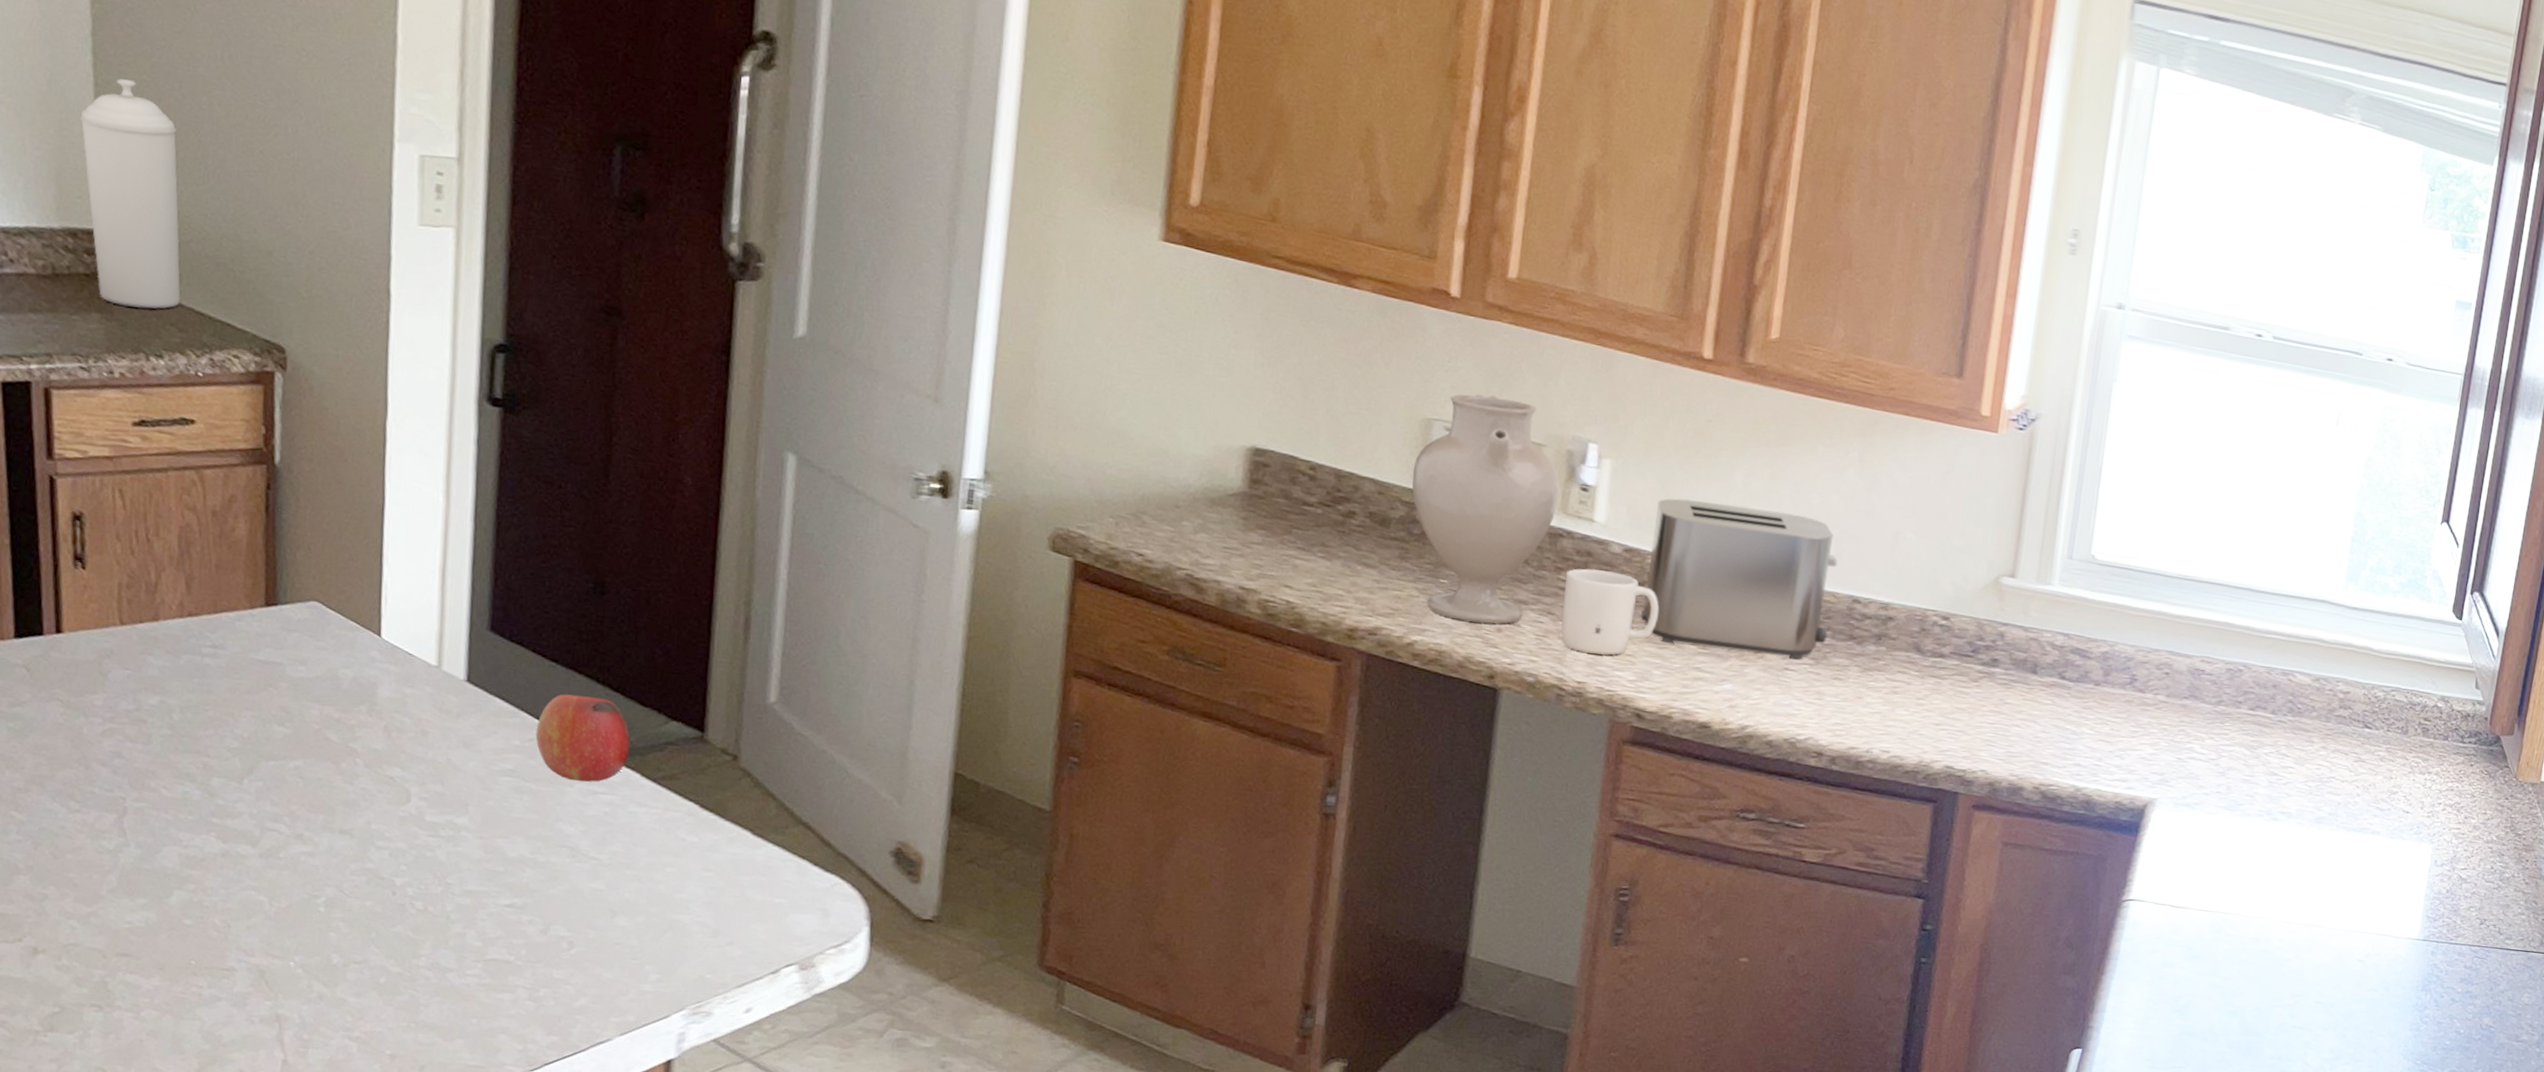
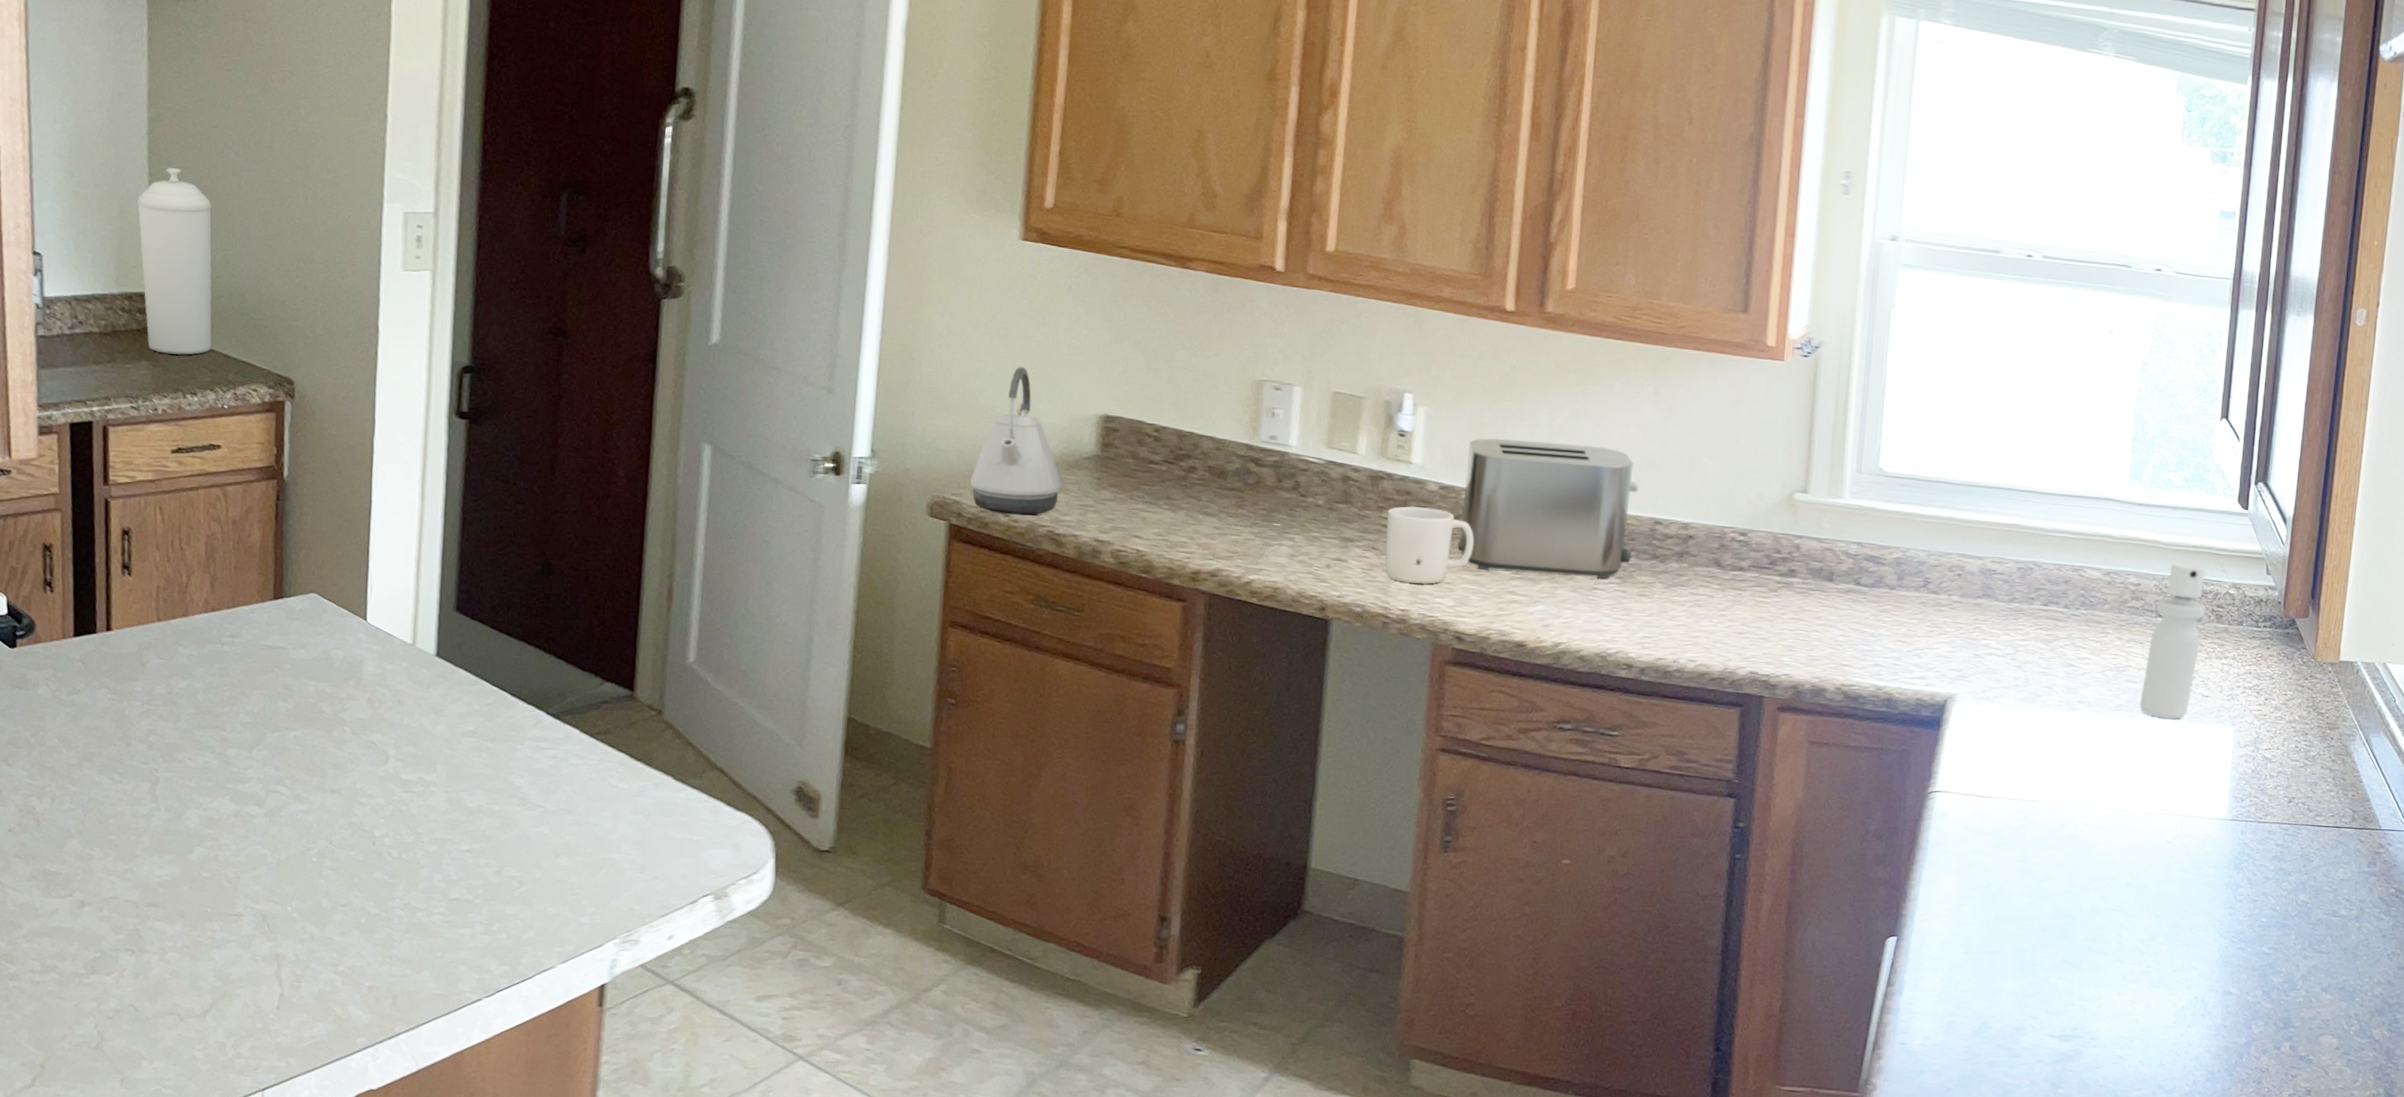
fruit: present [535,694,631,782] -> none [492,663,572,739]
kettle: none [1098,385,1204,556] -> present [969,366,1062,516]
ceramic jug: present [1412,394,1560,624] -> none [1246,356,1379,561]
spray bottle: none [2339,670,2416,834] -> present [2139,561,2206,719]

